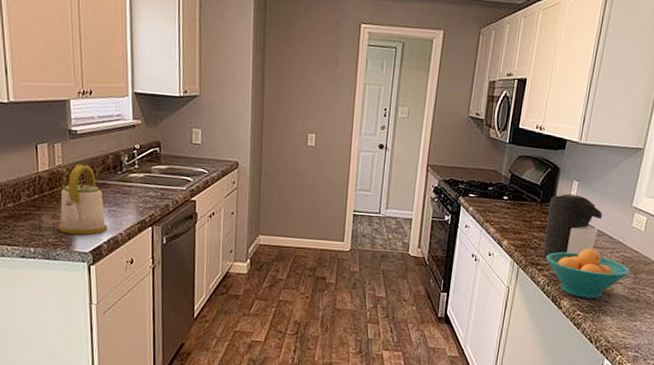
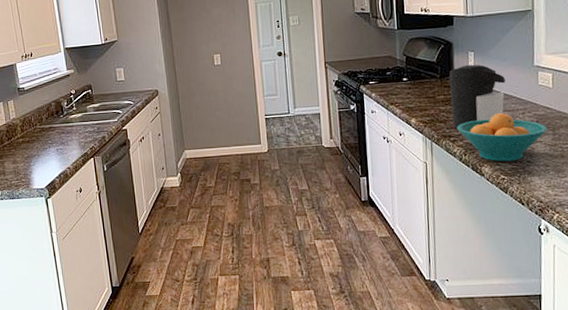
kettle: present [58,164,108,235] -> none [17,115,58,175]

